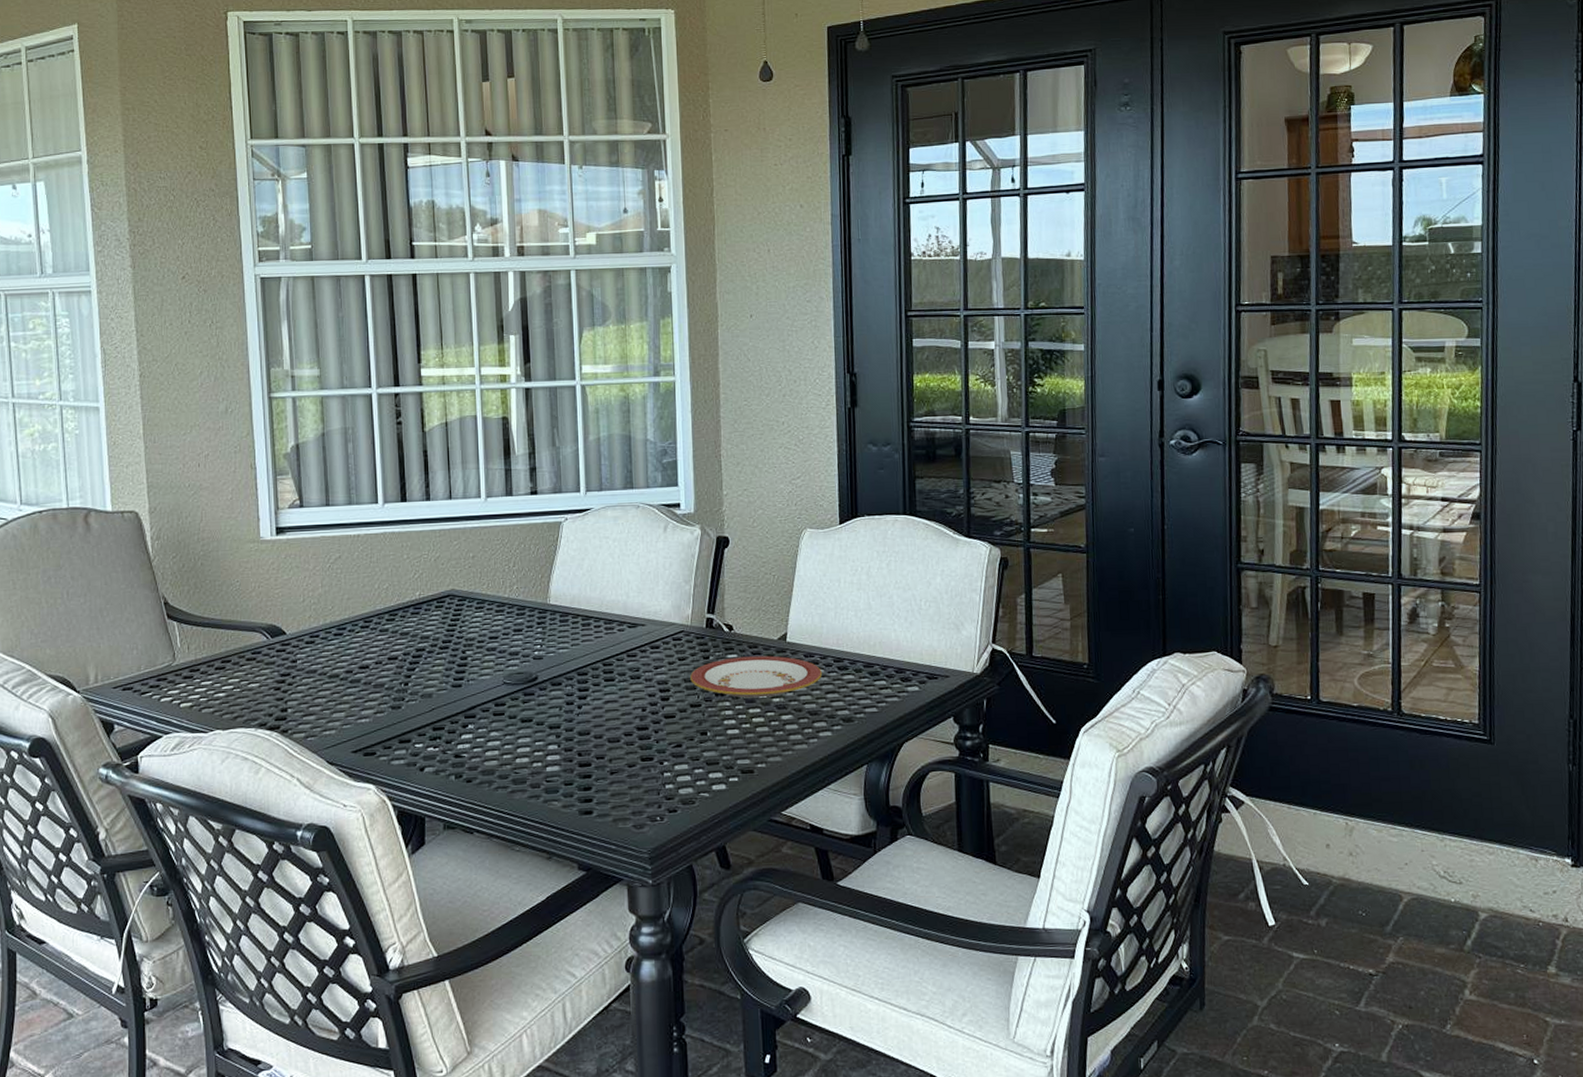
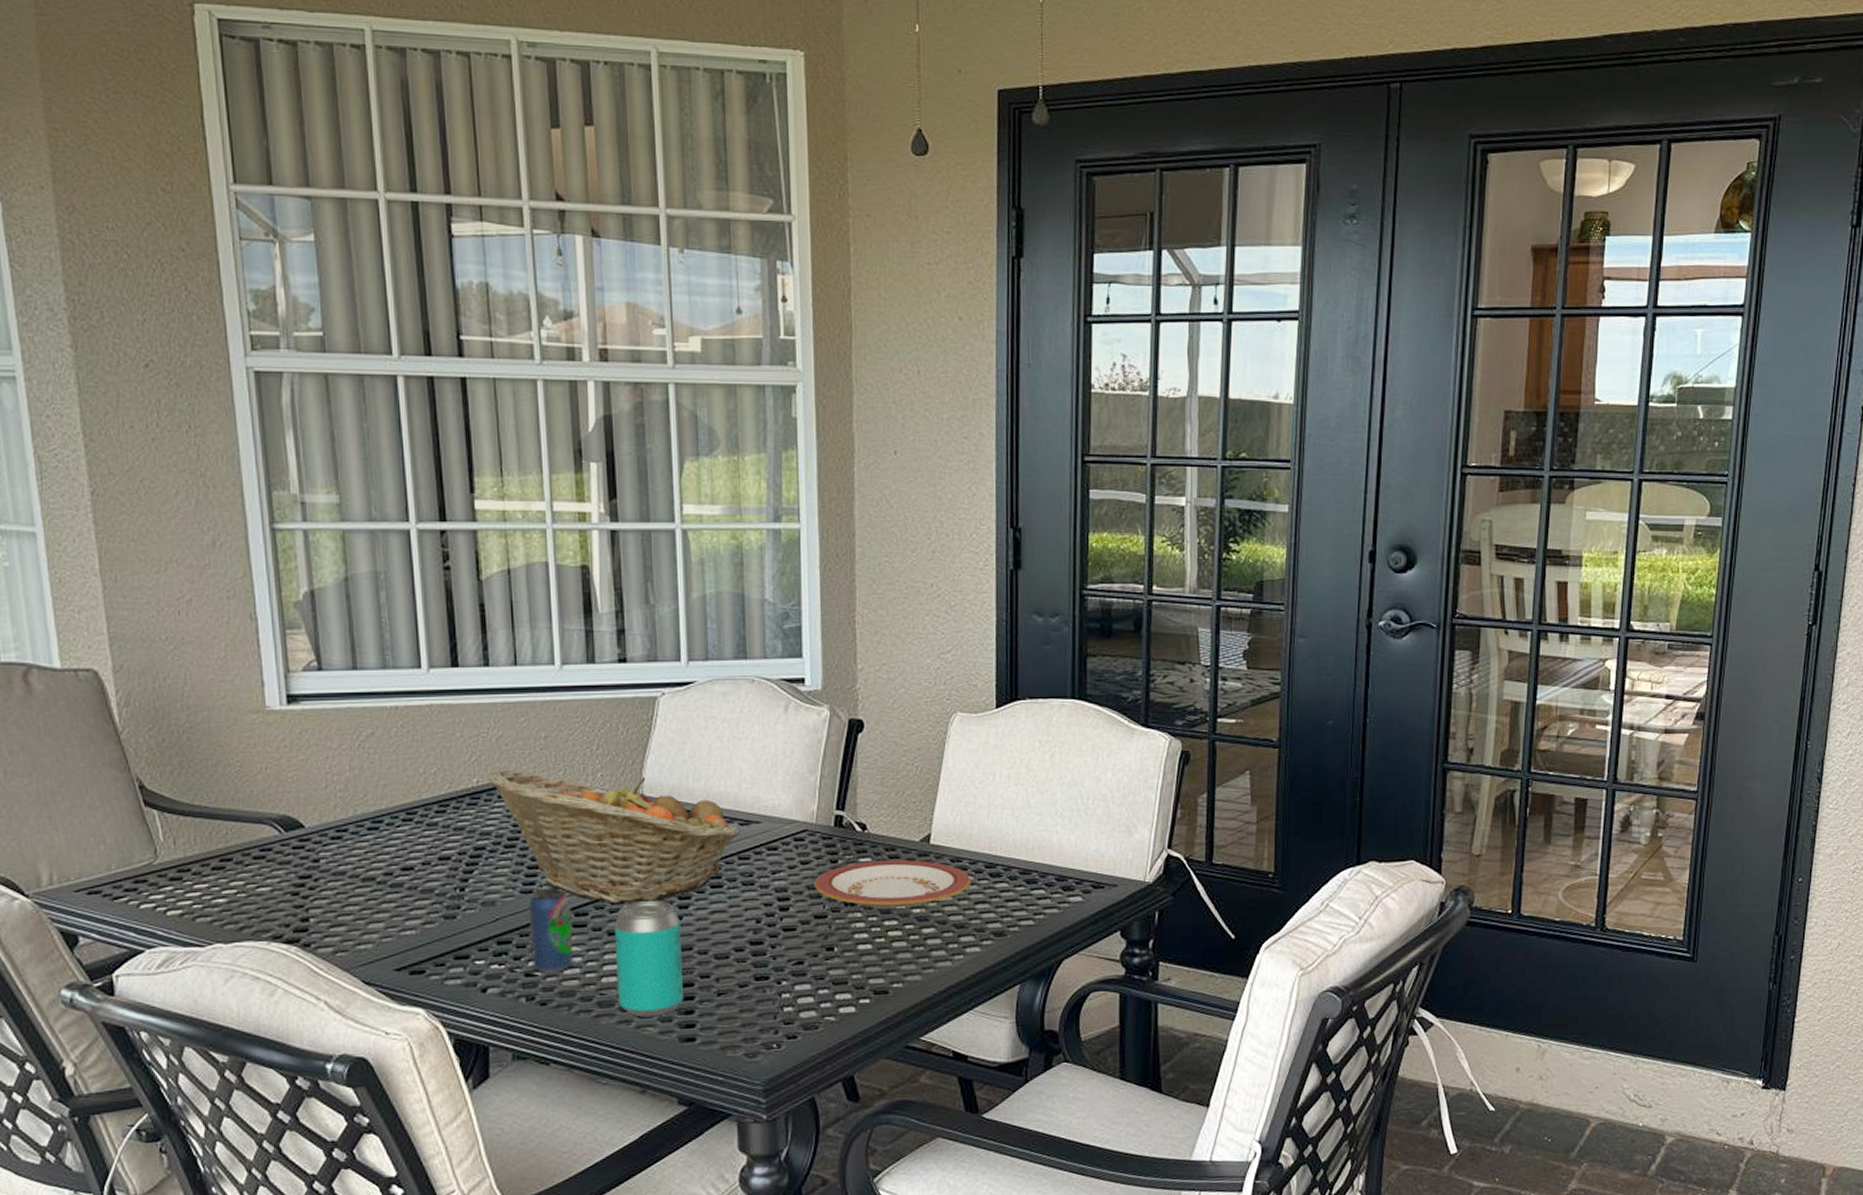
fruit basket: none [426,584,629,696] -> present [486,769,740,904]
beverage can: none [458,682,494,754] -> present [528,888,574,973]
beverage can: none [526,693,582,793] -> present [614,901,683,1017]

